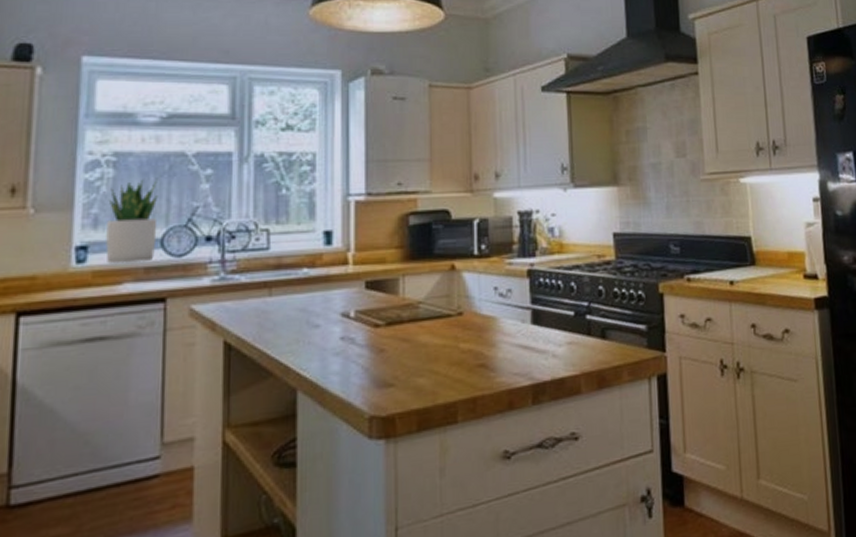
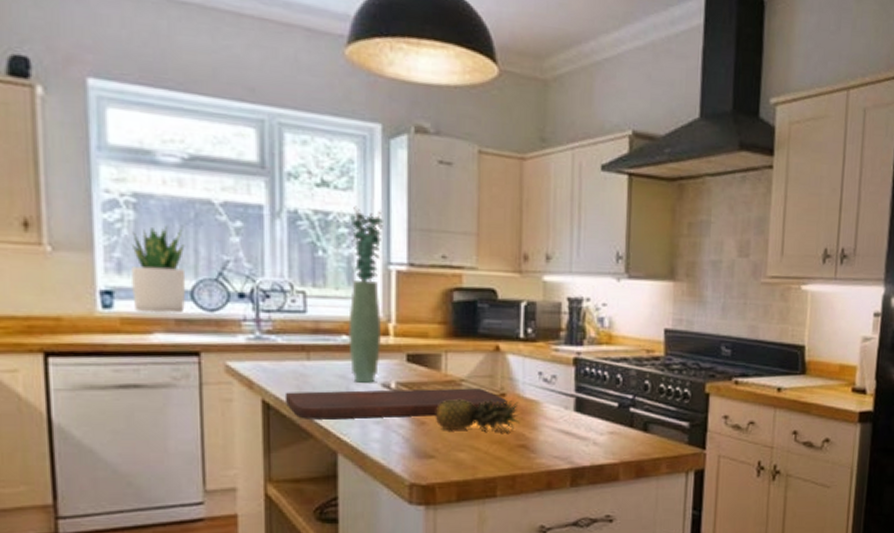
cutting board: none [246,309,465,357] -> present [284,388,507,420]
vase: none [309,145,344,315] -> present [348,206,384,384]
fruit: none [393,319,478,355] -> present [435,399,520,433]

